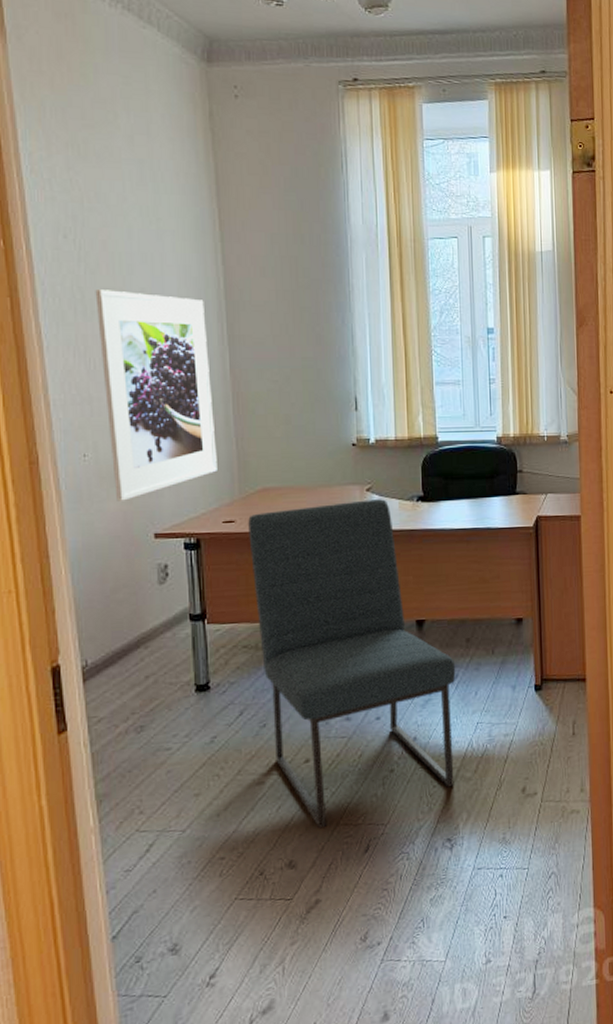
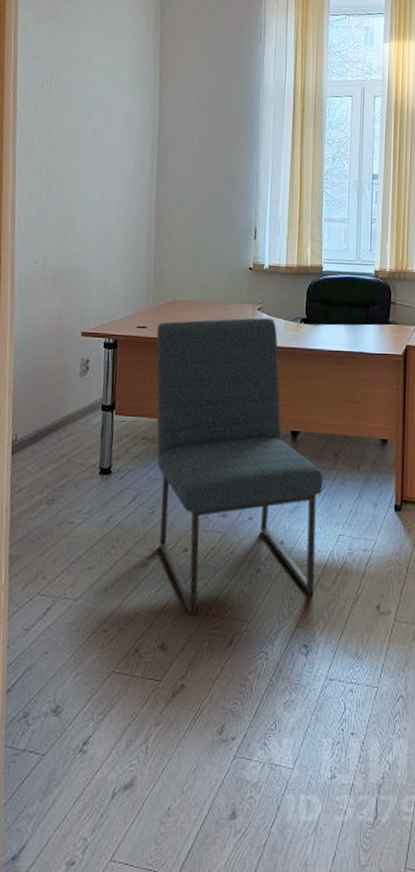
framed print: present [95,290,217,501] -> none [55,129,141,302]

